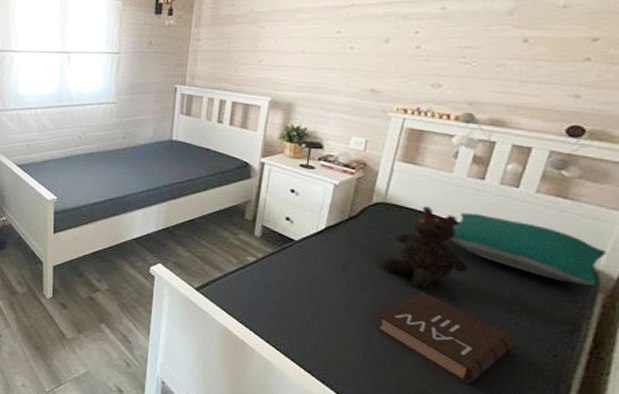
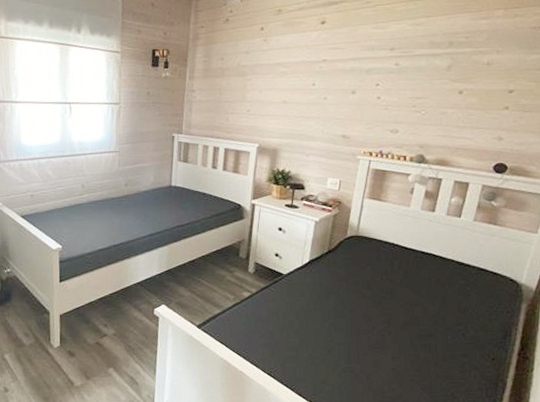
book: present [376,292,514,384] -> none [354,314,463,390]
teddy bear: present [380,206,468,289] -> none [356,237,425,310]
pillow: present [449,212,607,285] -> none [409,241,527,297]

